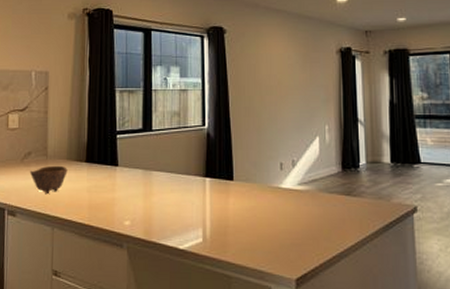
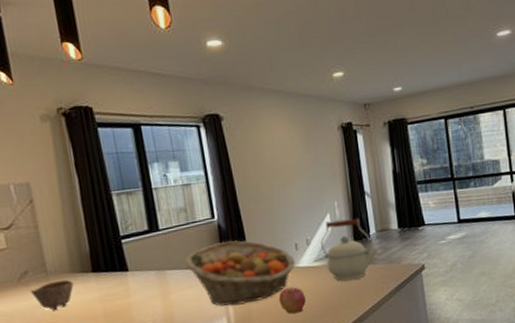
fruit basket: none [171,150,278,218] -> present [185,240,296,306]
apple: none [257,209,284,237] -> present [278,287,306,314]
kettle: none [307,145,367,211] -> present [320,218,378,281]

